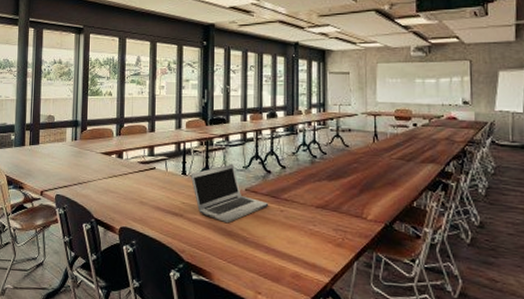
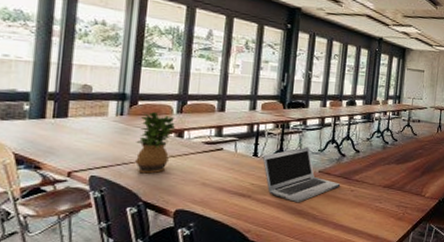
potted plant: none [87,135,116,193] -> present [135,111,176,174]

